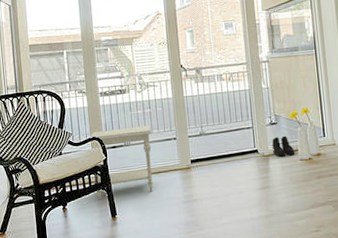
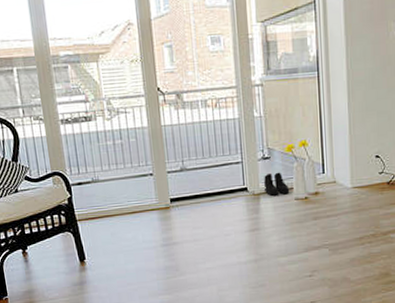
side table: present [88,125,153,200] -> none [48,159,127,243]

